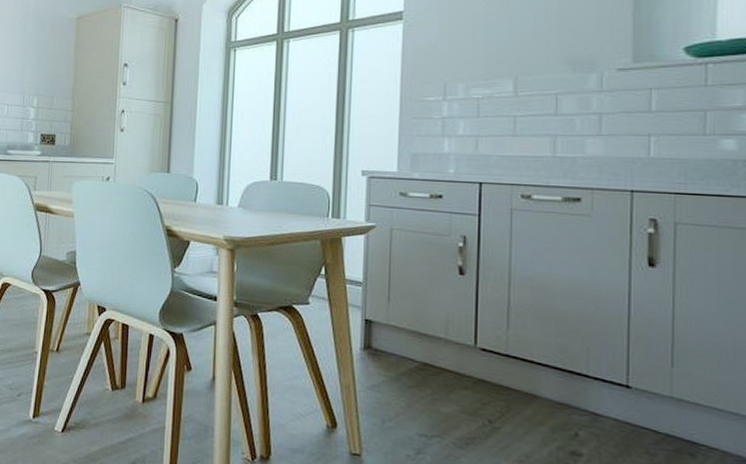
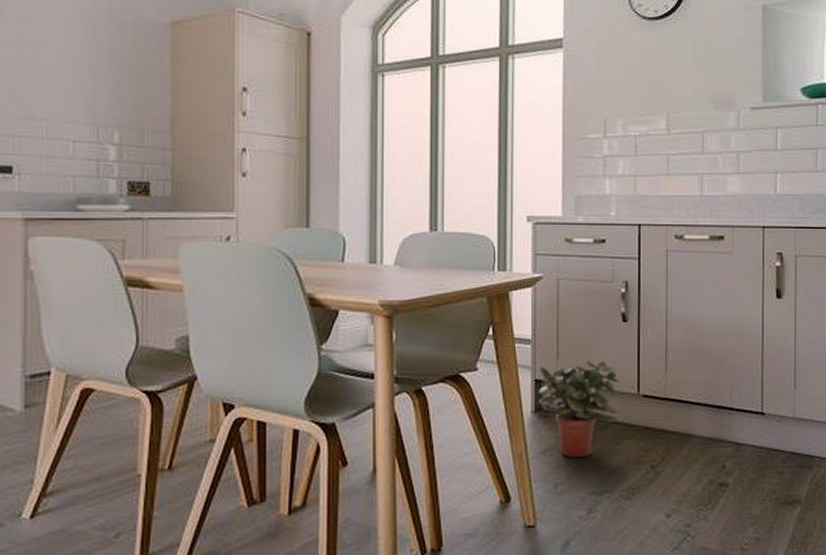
potted plant: none [367,308,454,400] -> present [537,360,620,459]

